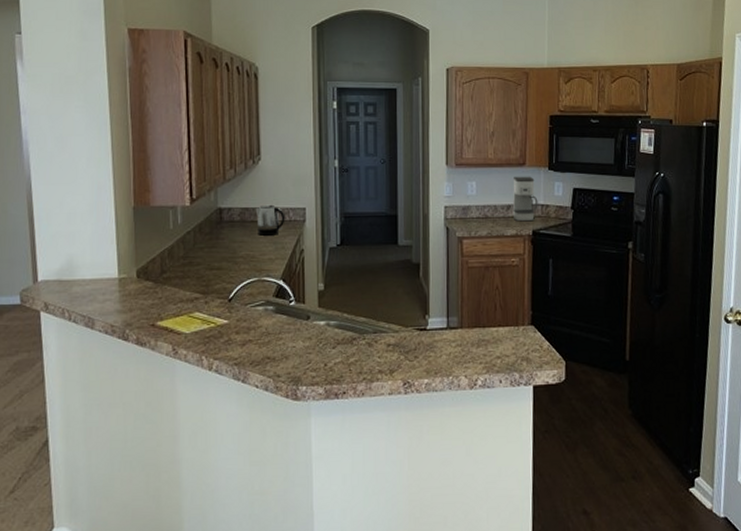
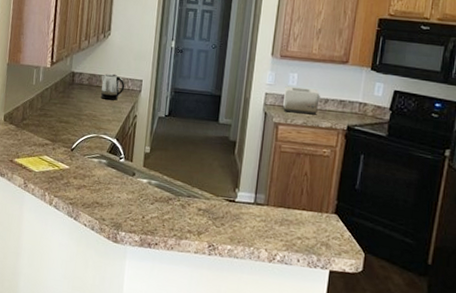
toaster: none [464,196,502,224] -> present [282,86,320,115]
coffee maker: present [512,176,538,222] -> none [329,73,357,117]

